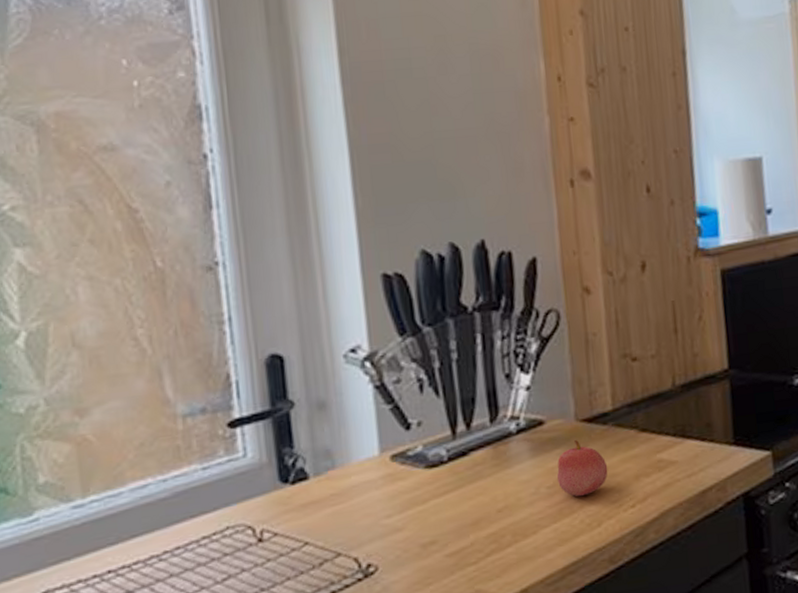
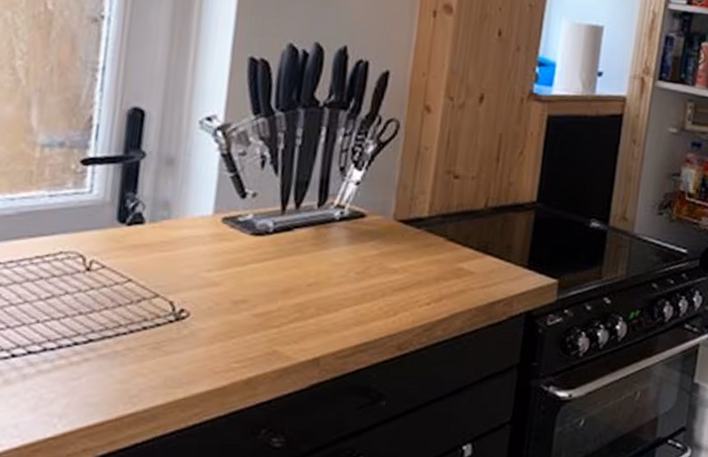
apple: present [557,440,608,496] -> none [366,237,414,286]

